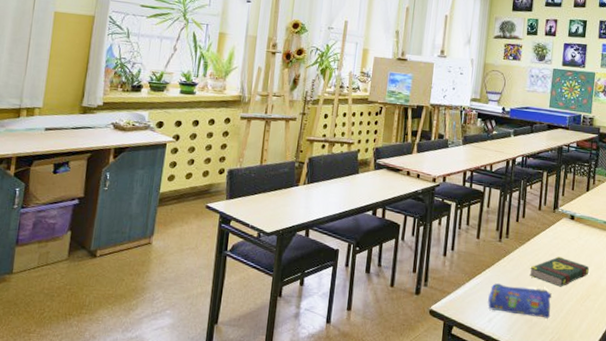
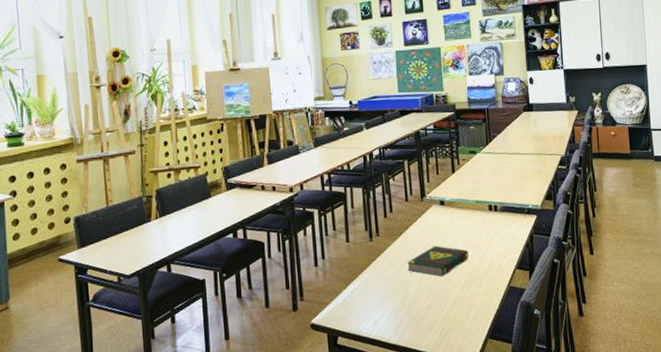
pencil case: present [488,283,552,319] -> none [369,282,437,314]

